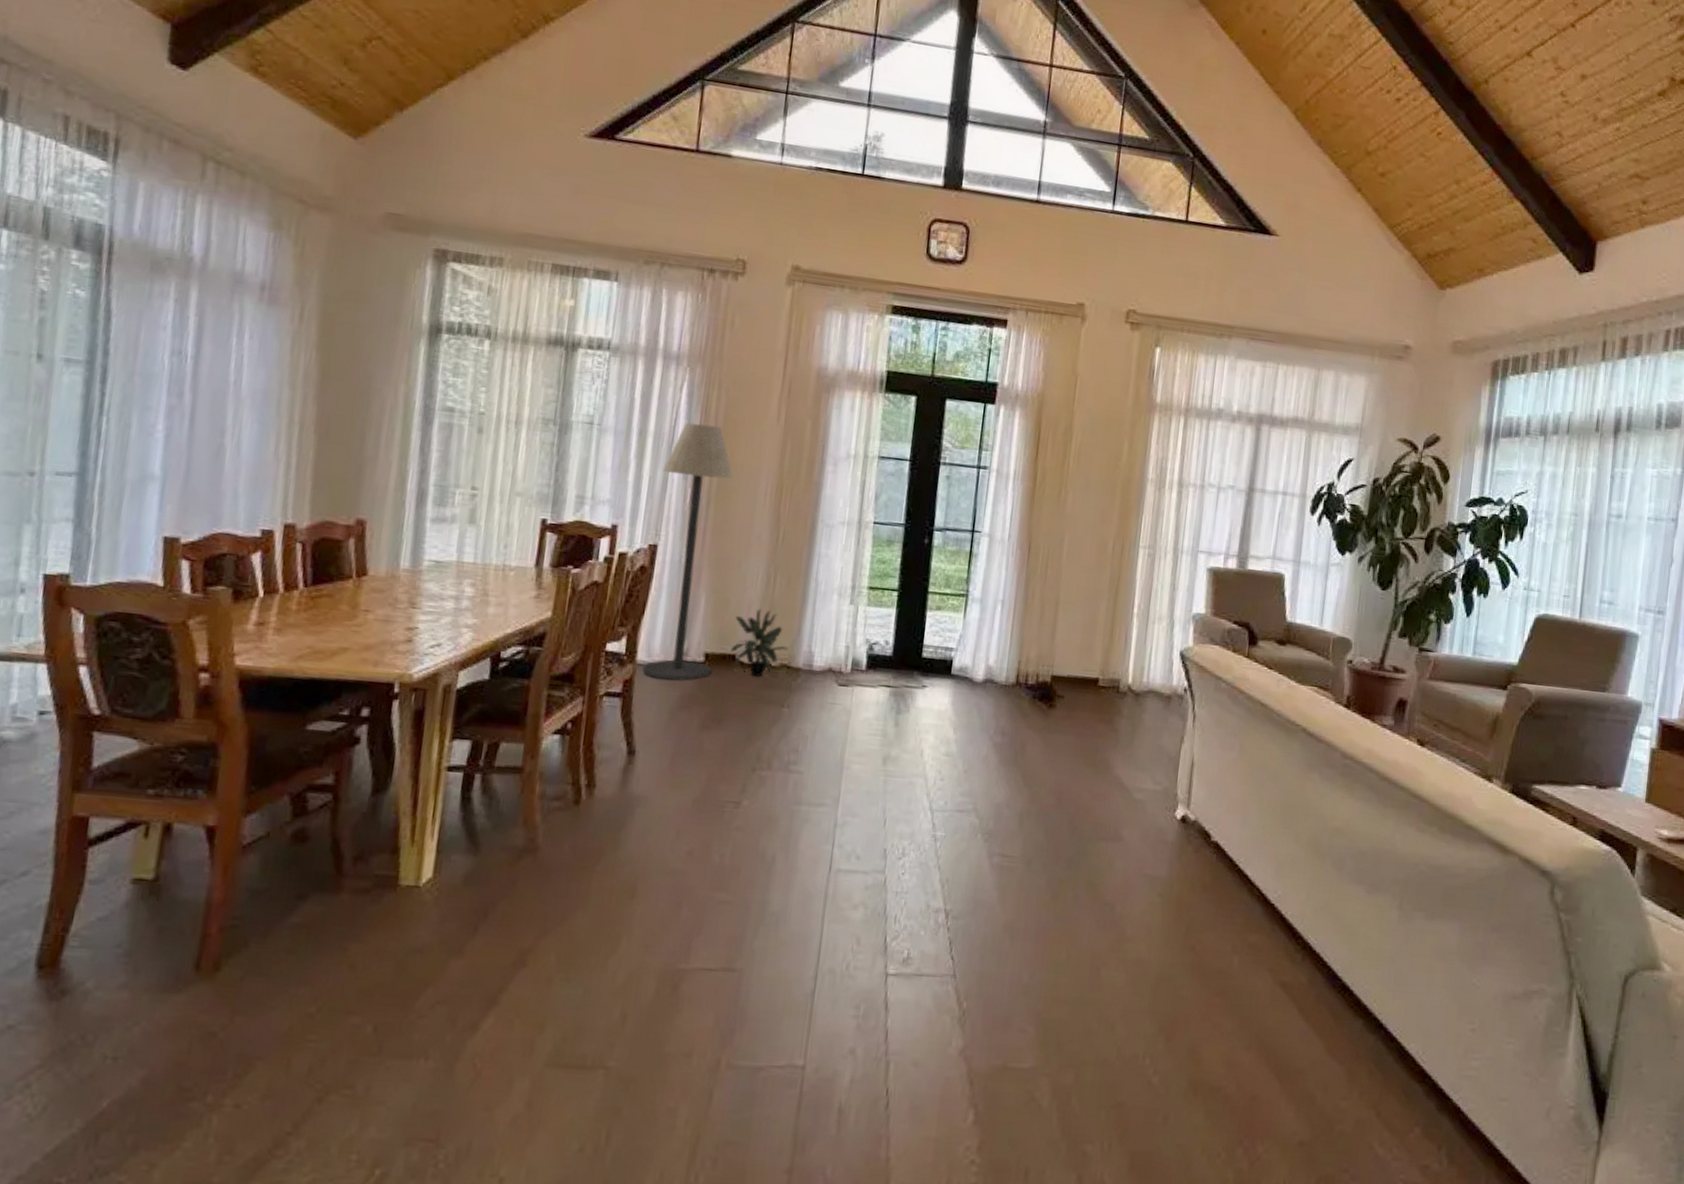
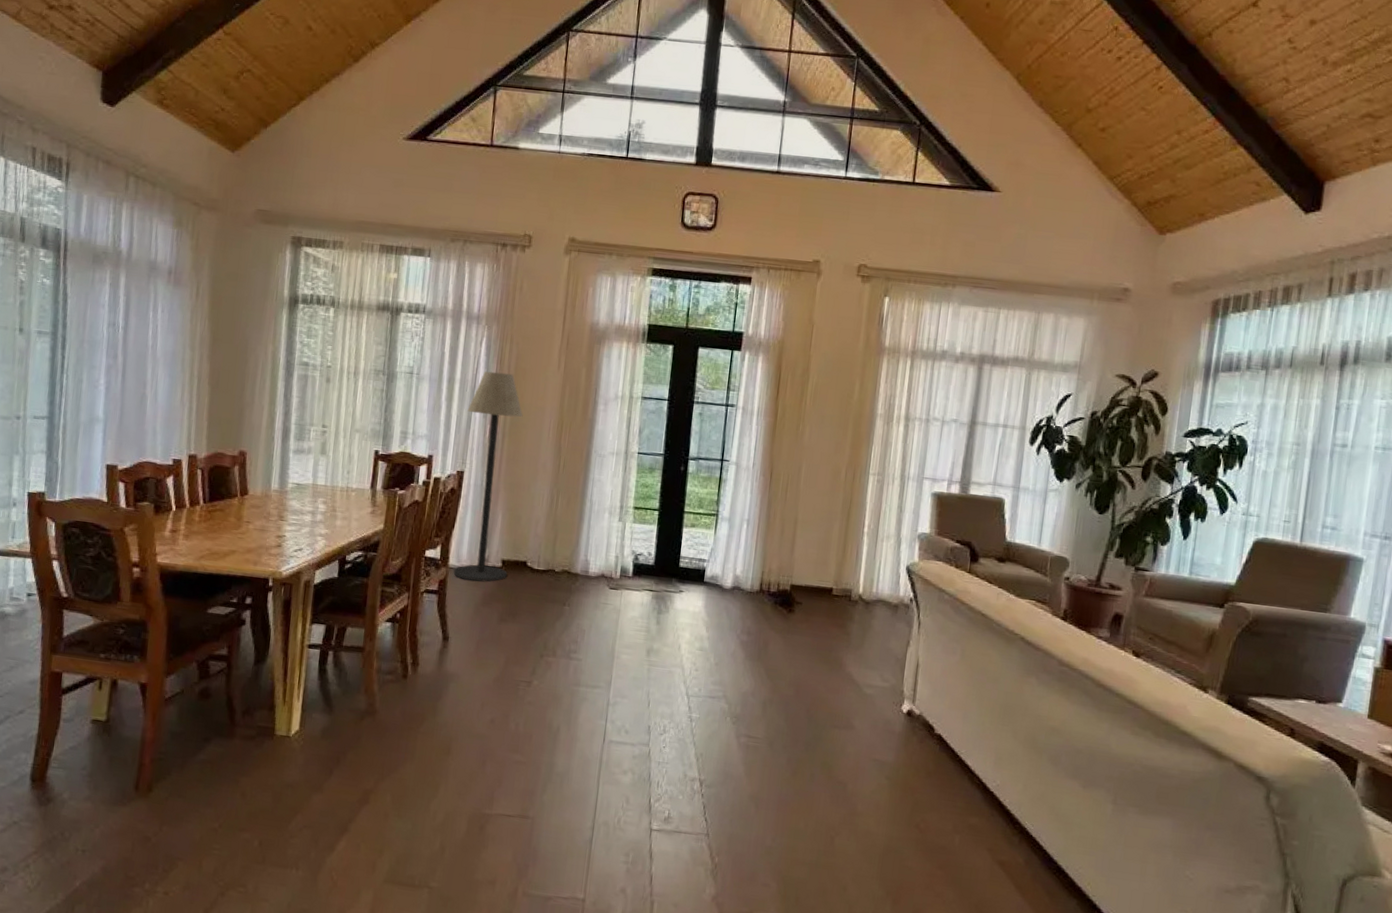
potted plant: present [731,608,789,678] -> none [523,524,569,581]

